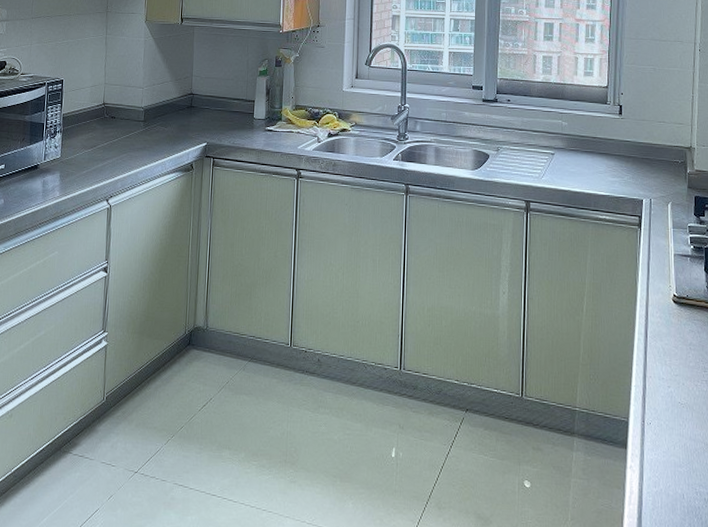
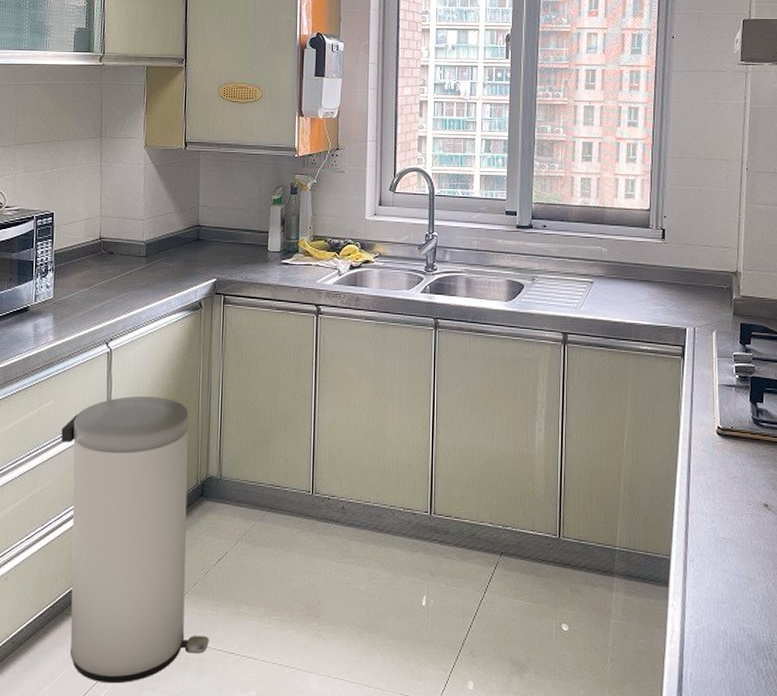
pedal bin: none [63,250,193,520] -> present [61,396,209,684]

